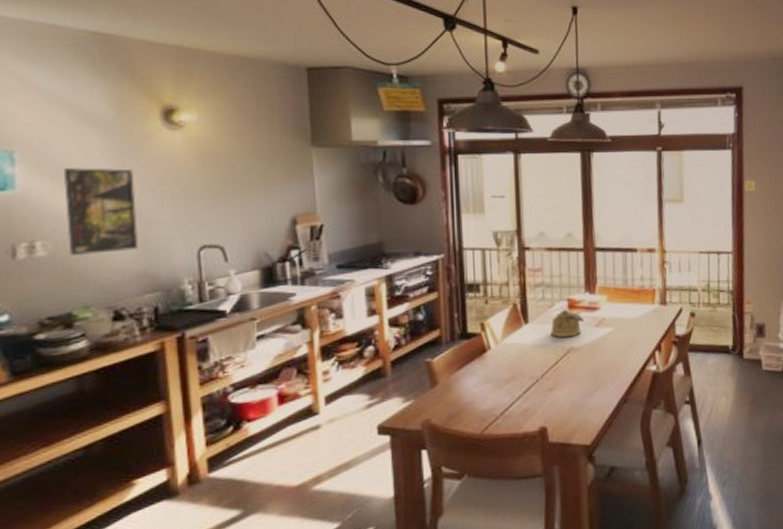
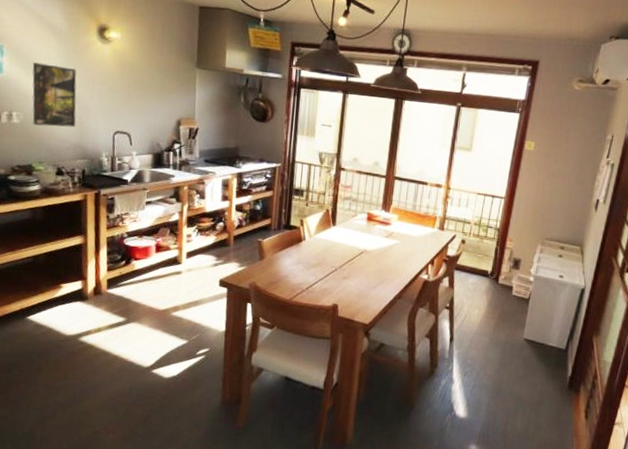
kettle: present [550,310,585,338] -> none [351,220,378,242]

